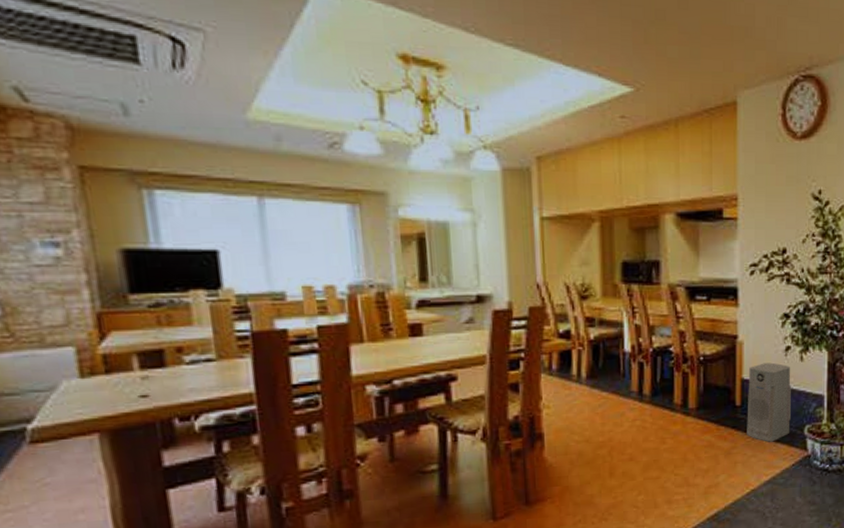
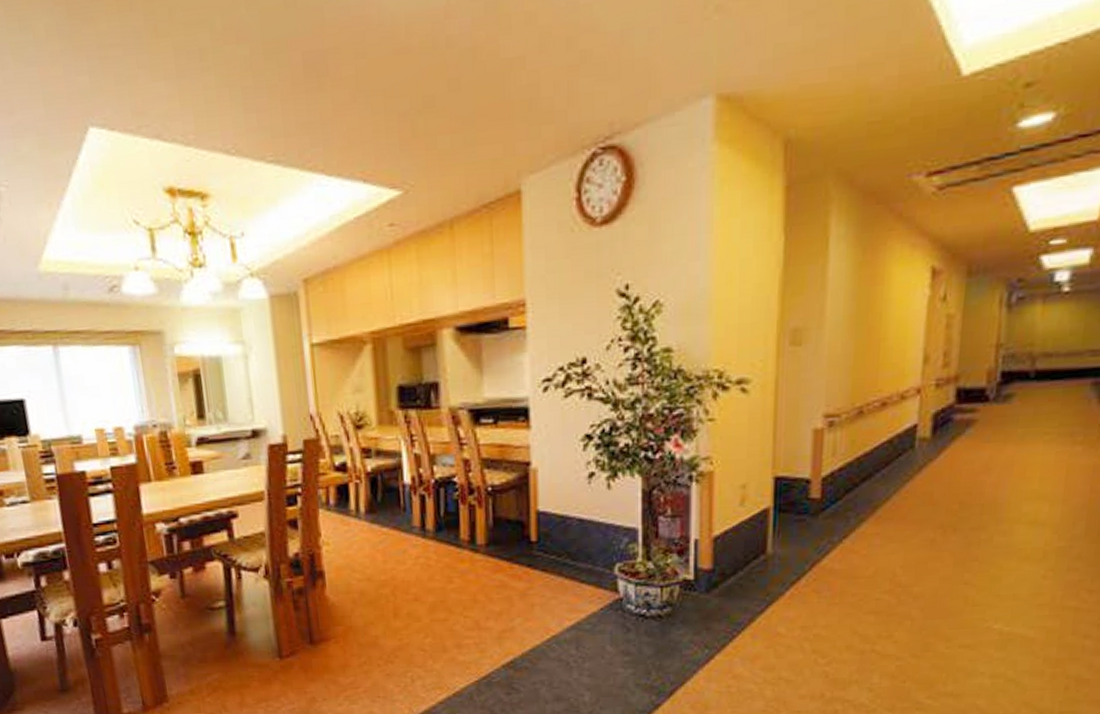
air purifier: present [747,362,791,442] -> none [544,491,597,583]

